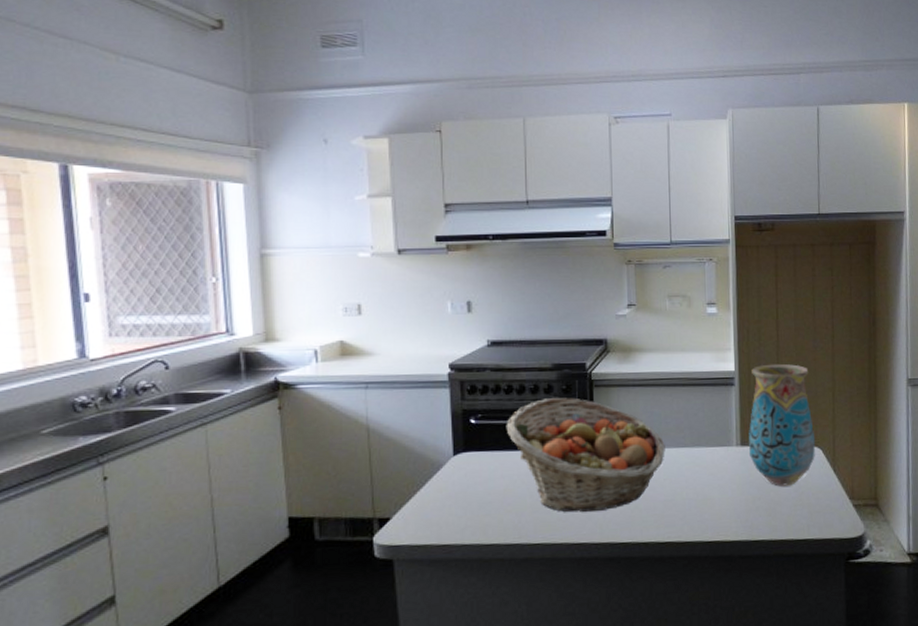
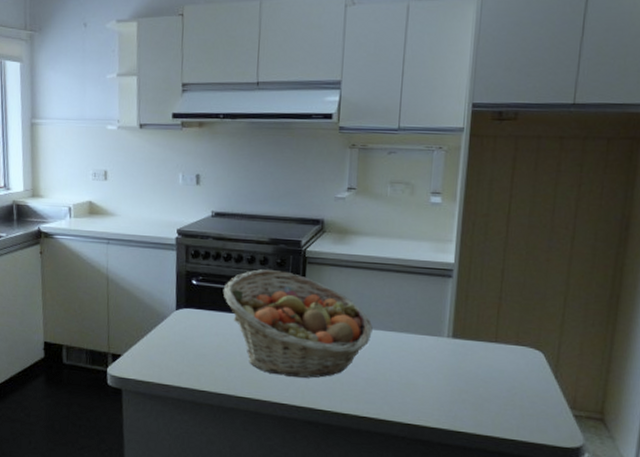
vase: present [749,363,816,486] -> none [461,260,539,385]

